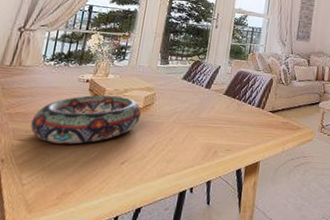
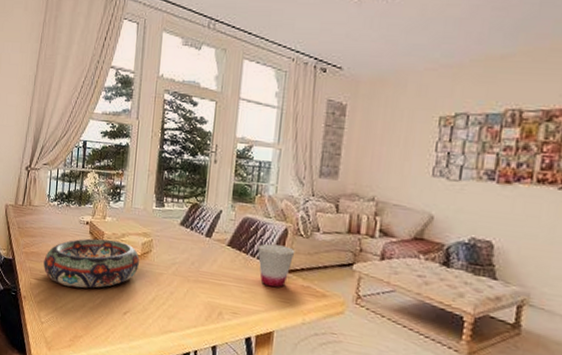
cup: none [249,91,278,126] -> present [257,243,295,288]

